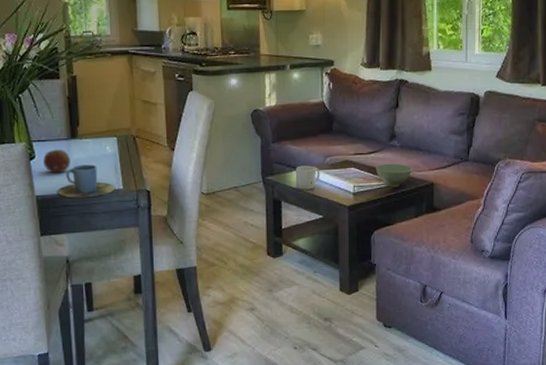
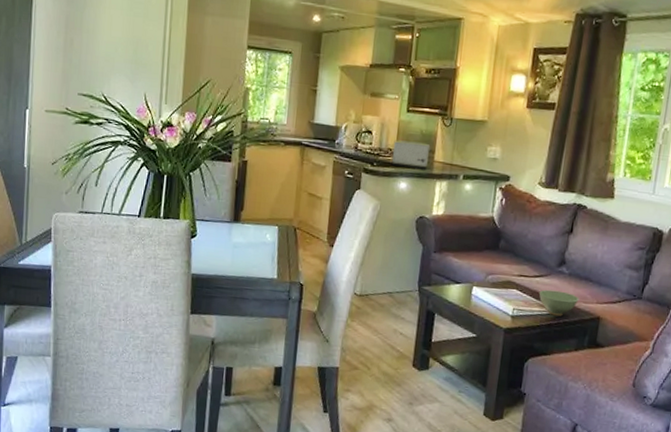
fruit: present [43,149,70,173] -> none [203,230,230,254]
cup: present [57,164,116,198] -> none [212,248,270,283]
toaster: none [219,38,256,65] -> present [391,140,432,170]
mug: present [296,165,320,190] -> none [452,279,480,306]

